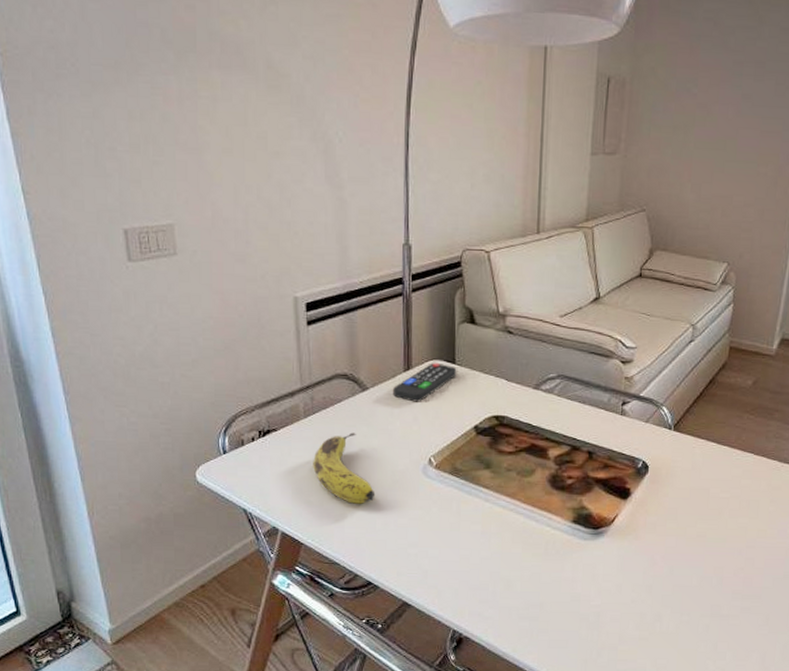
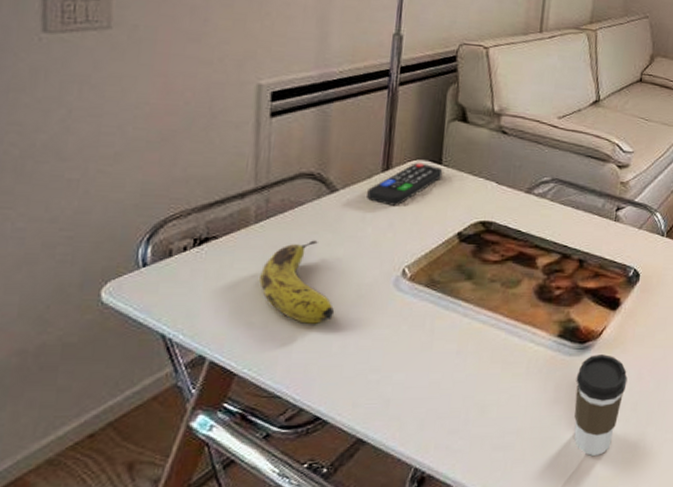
coffee cup: none [591,540,641,631] -> present [573,354,628,456]

